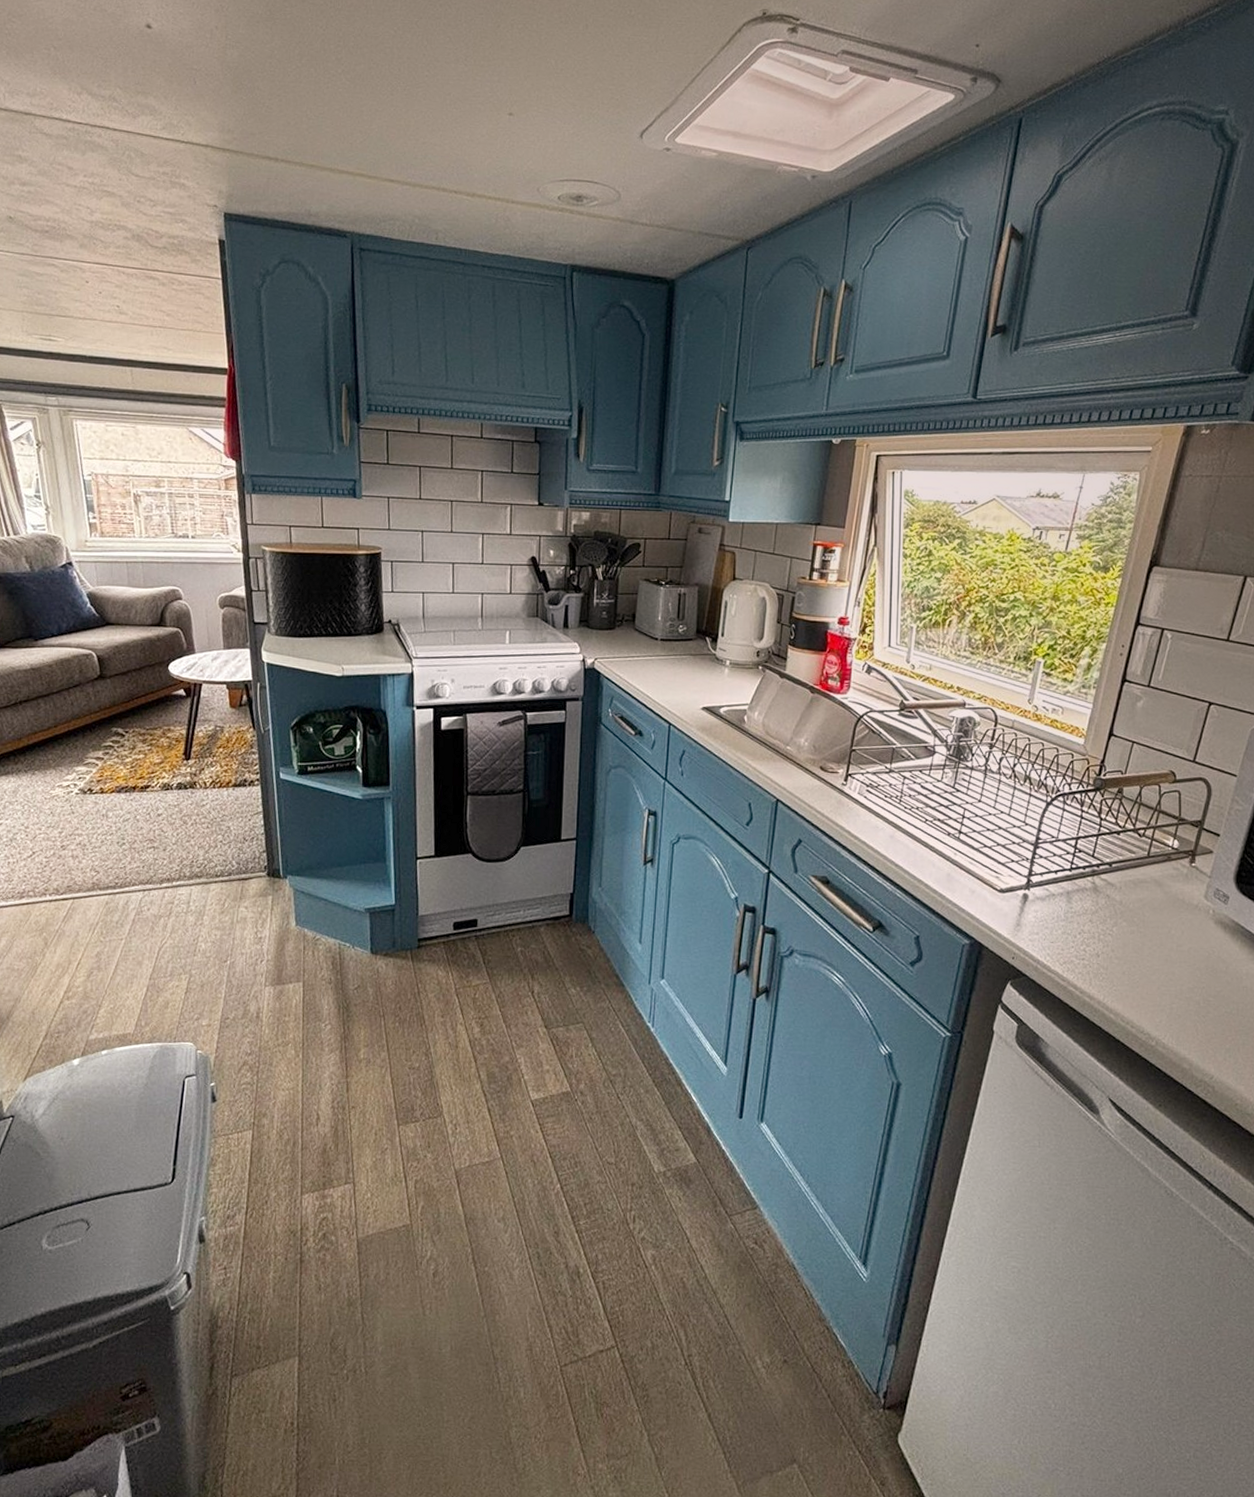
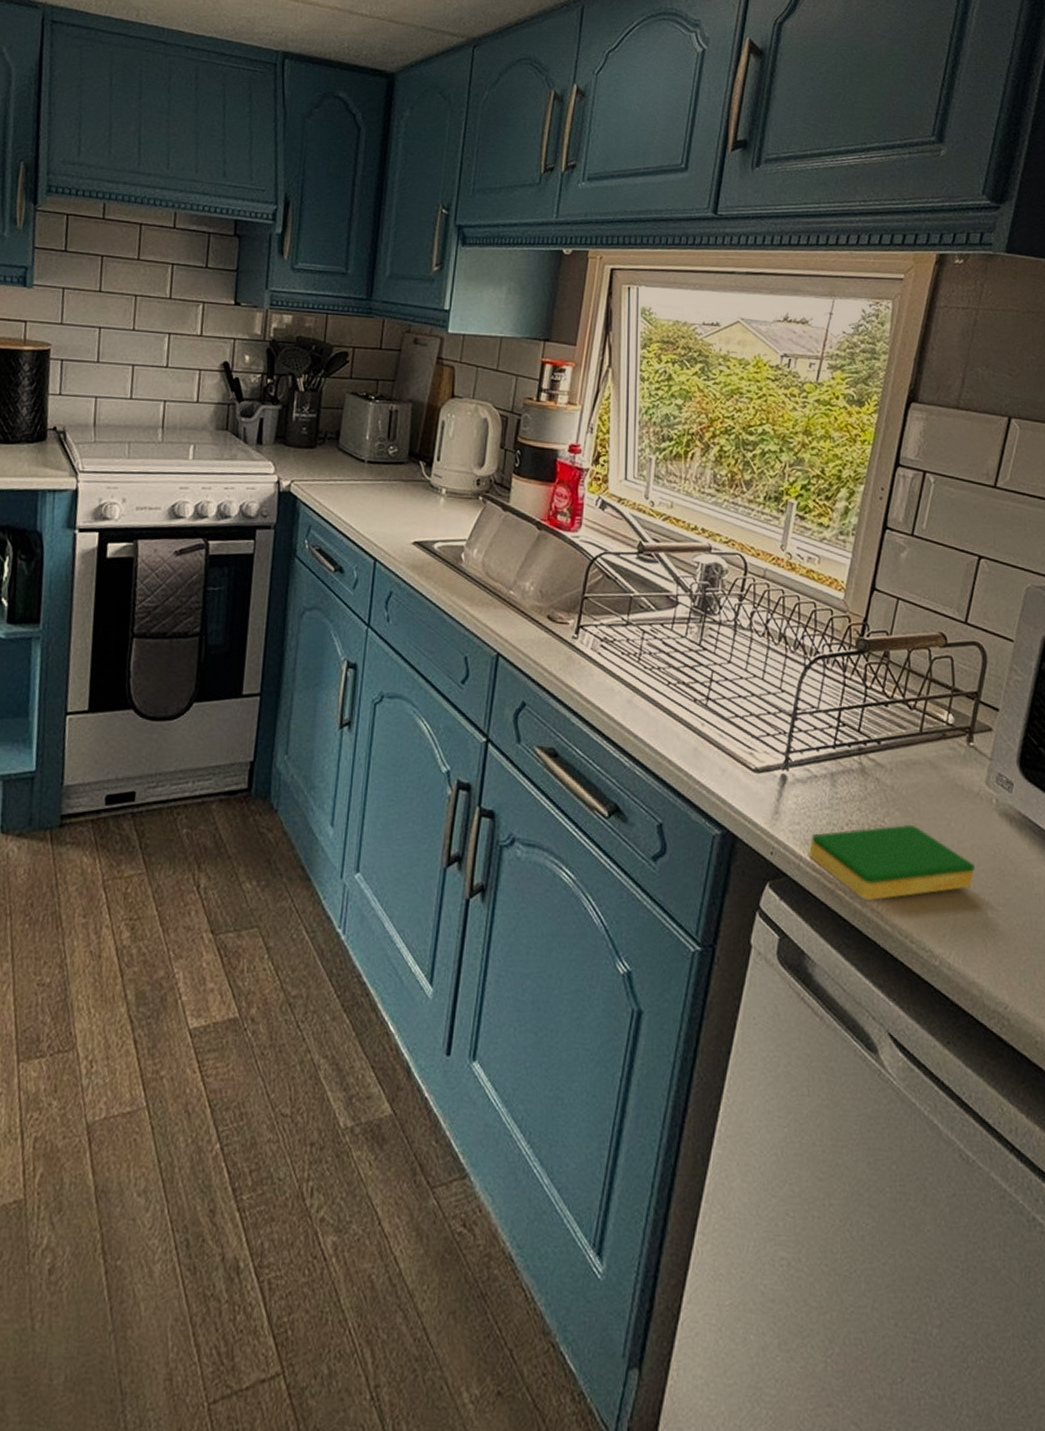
dish sponge: none [1046,932,1191,995] -> present [809,824,975,901]

